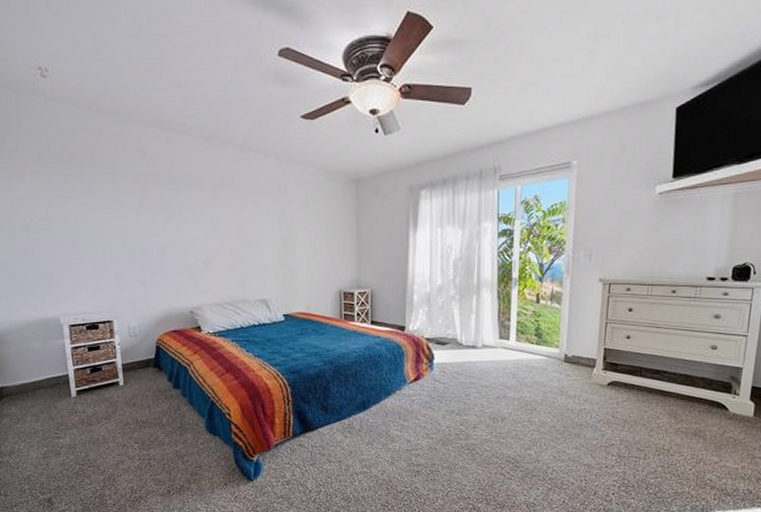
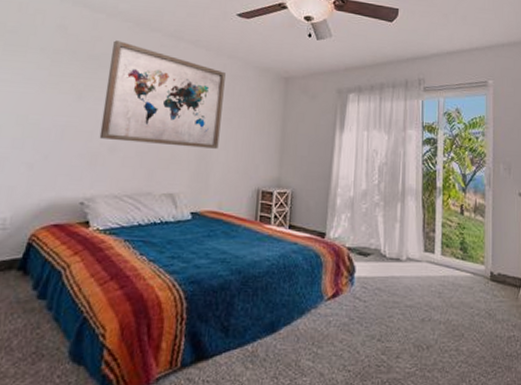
wall art: none [188,158,300,256] -> present [99,40,226,149]

